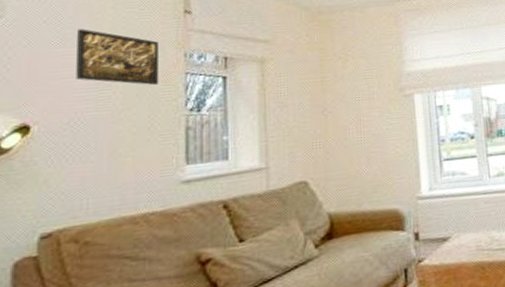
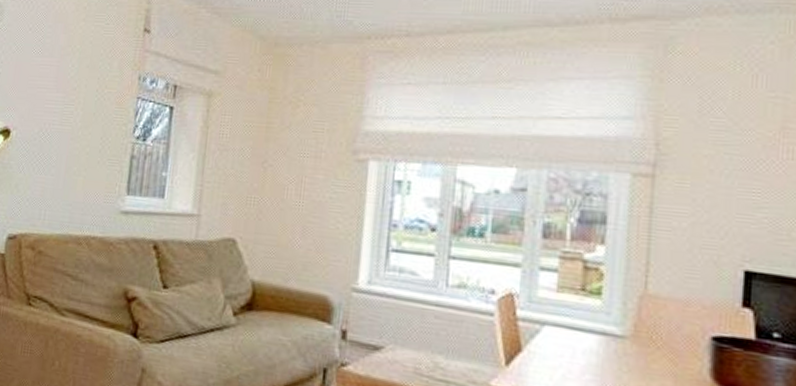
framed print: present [76,29,160,86] -> none [48,39,118,107]

